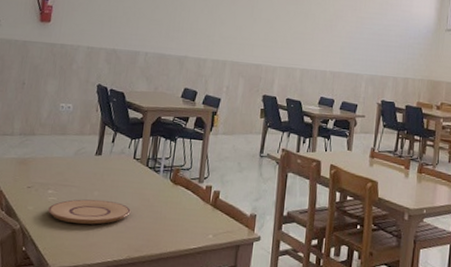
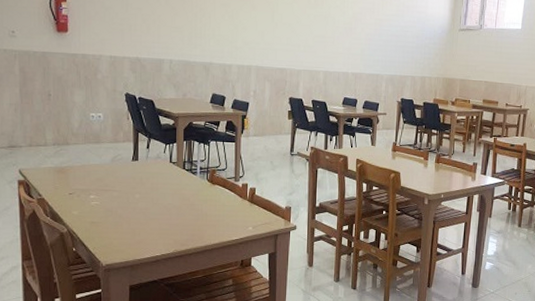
plate: present [47,199,131,225] -> none [92,201,173,224]

